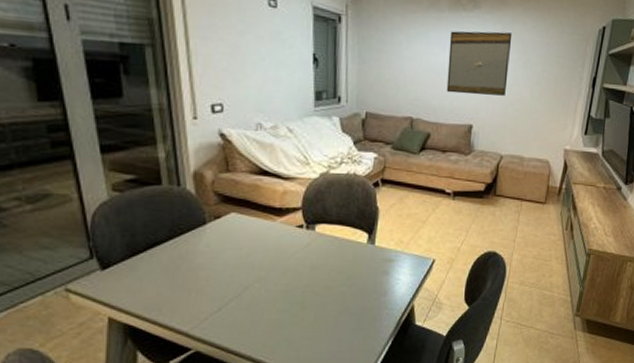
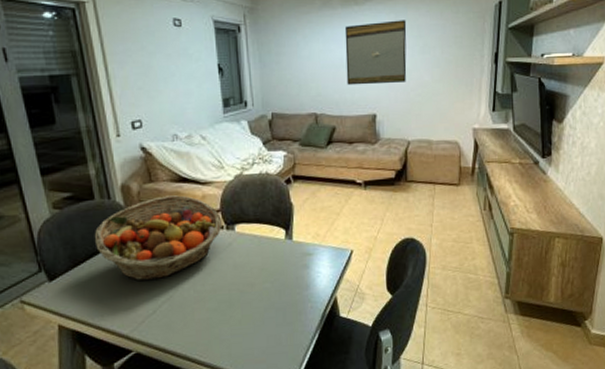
fruit basket: none [158,188,304,277] -> present [94,195,223,281]

